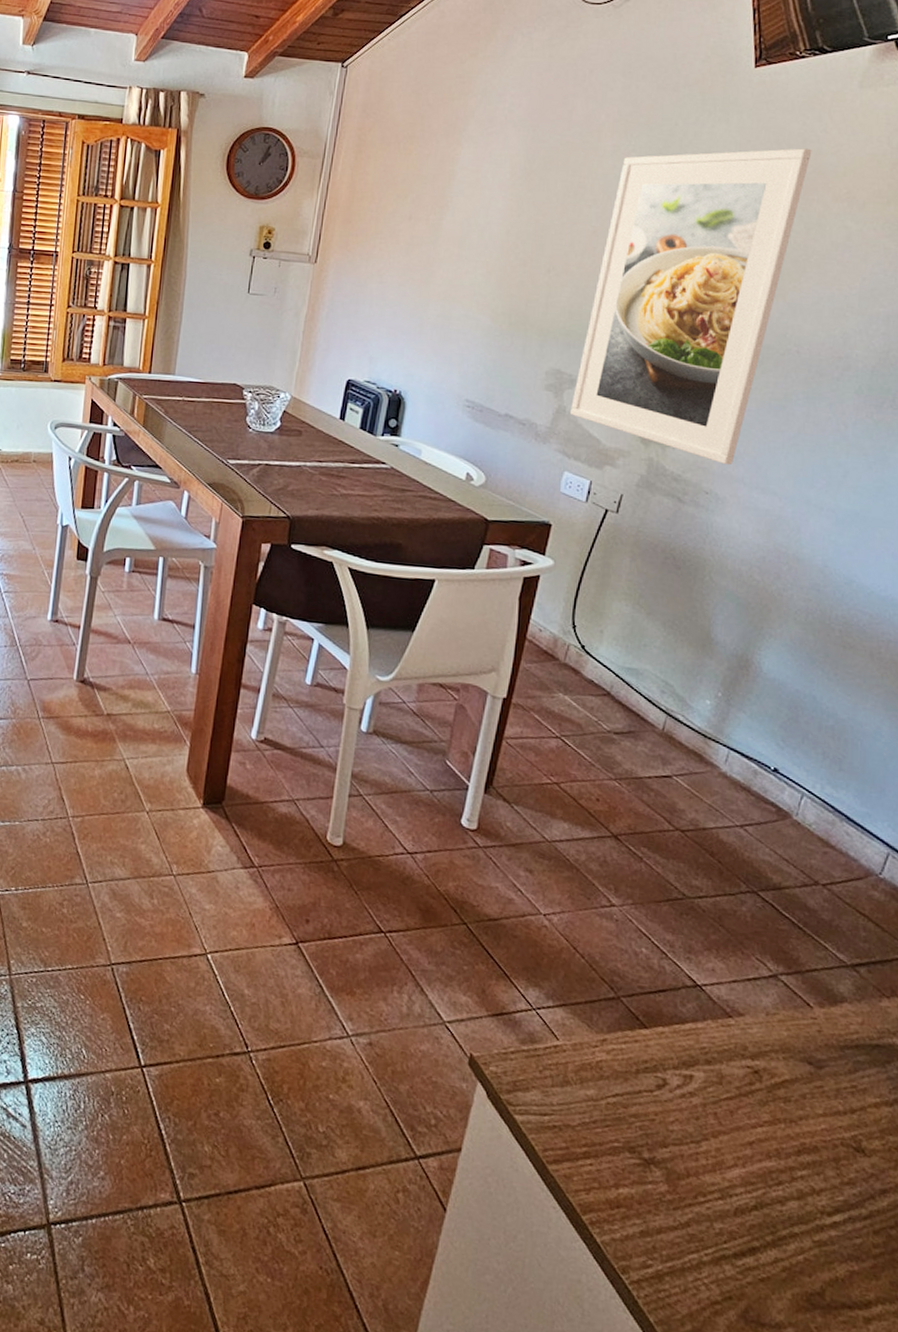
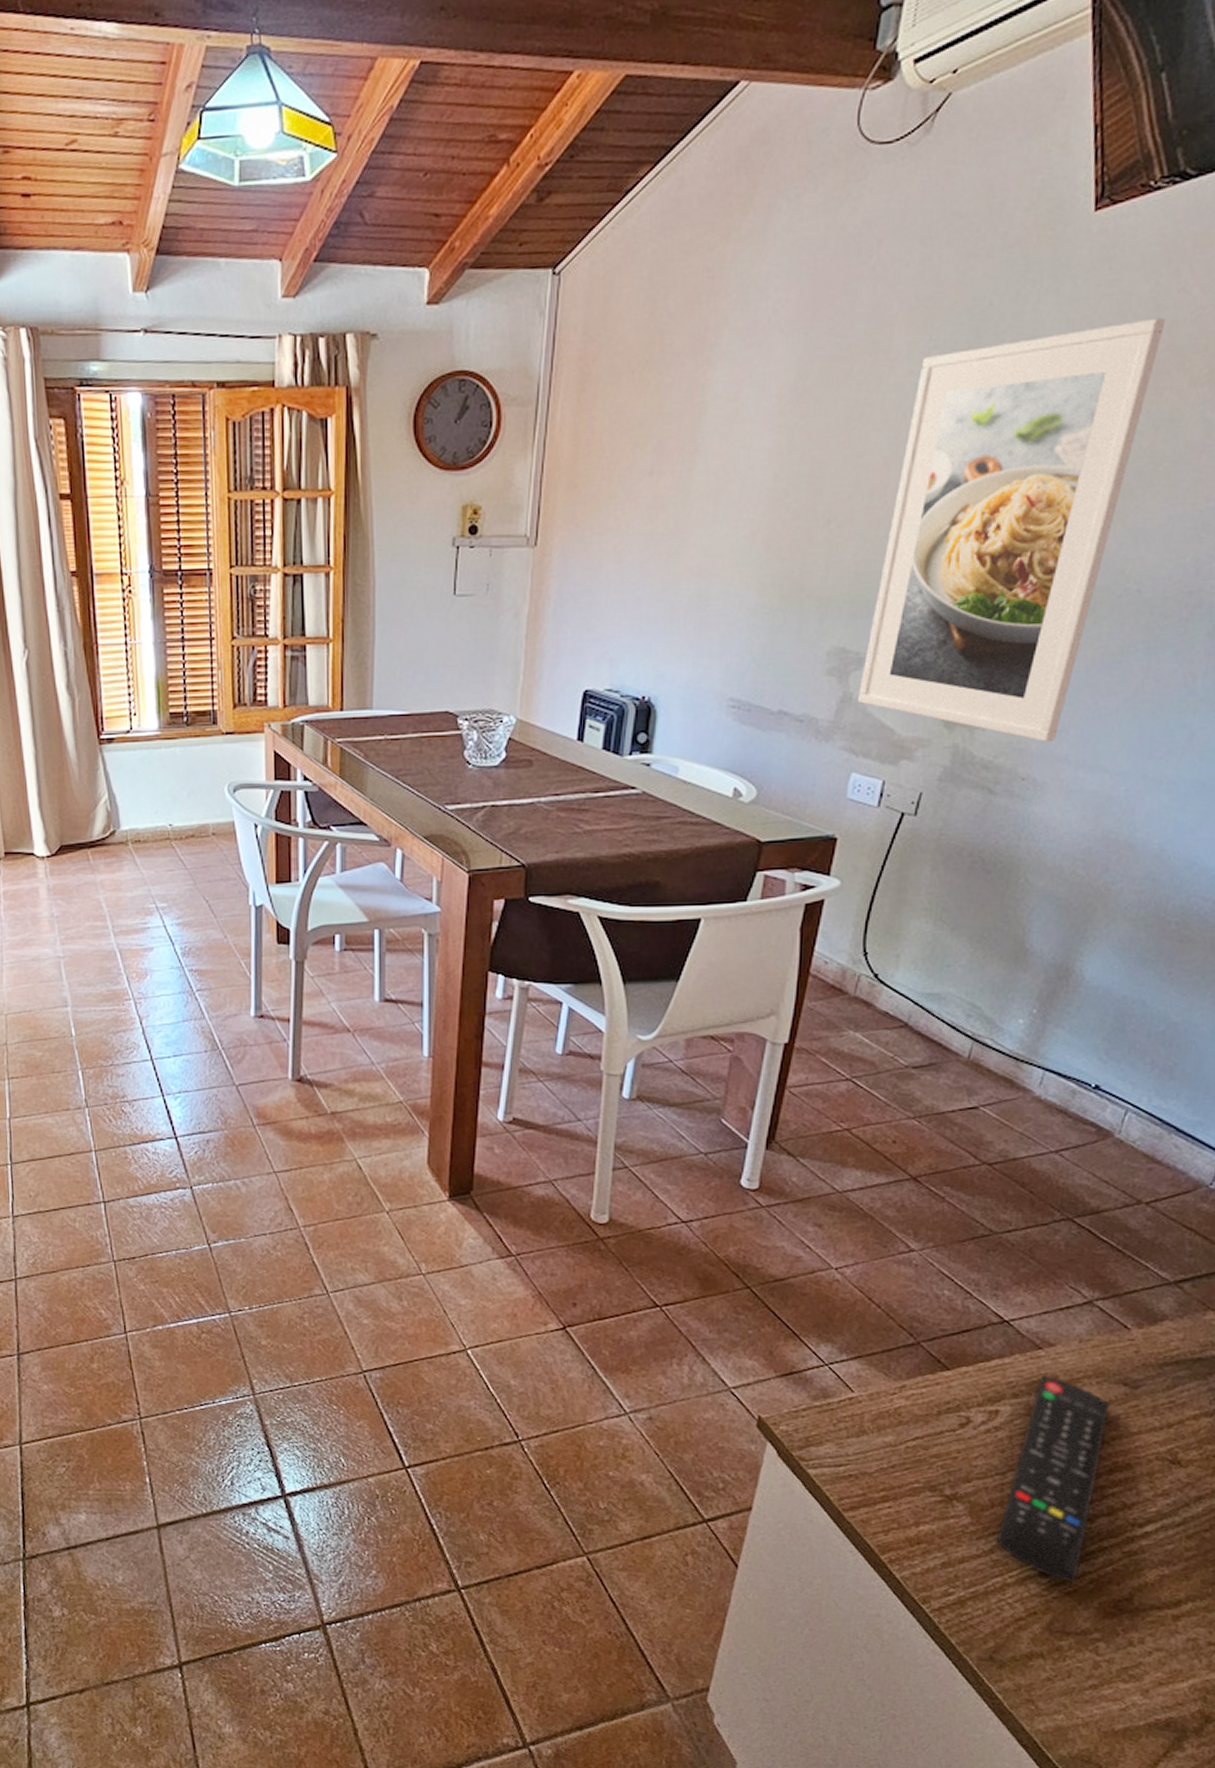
remote control: none [691,1044,796,1269] -> present [995,1375,1110,1583]

